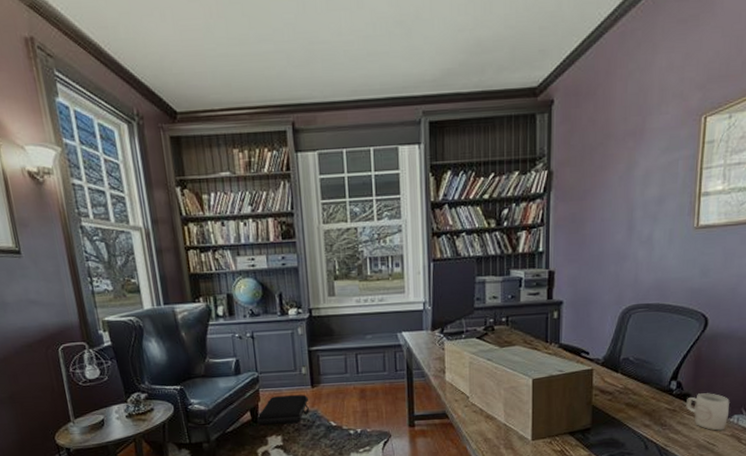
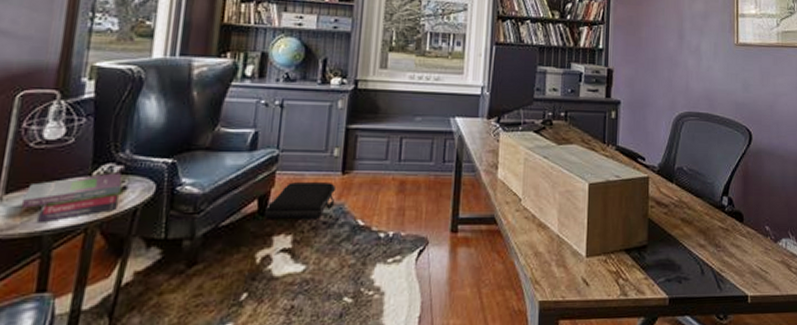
books: none [87,399,152,436] -> present [22,173,123,222]
mug: present [686,393,730,431] -> none [738,212,777,256]

